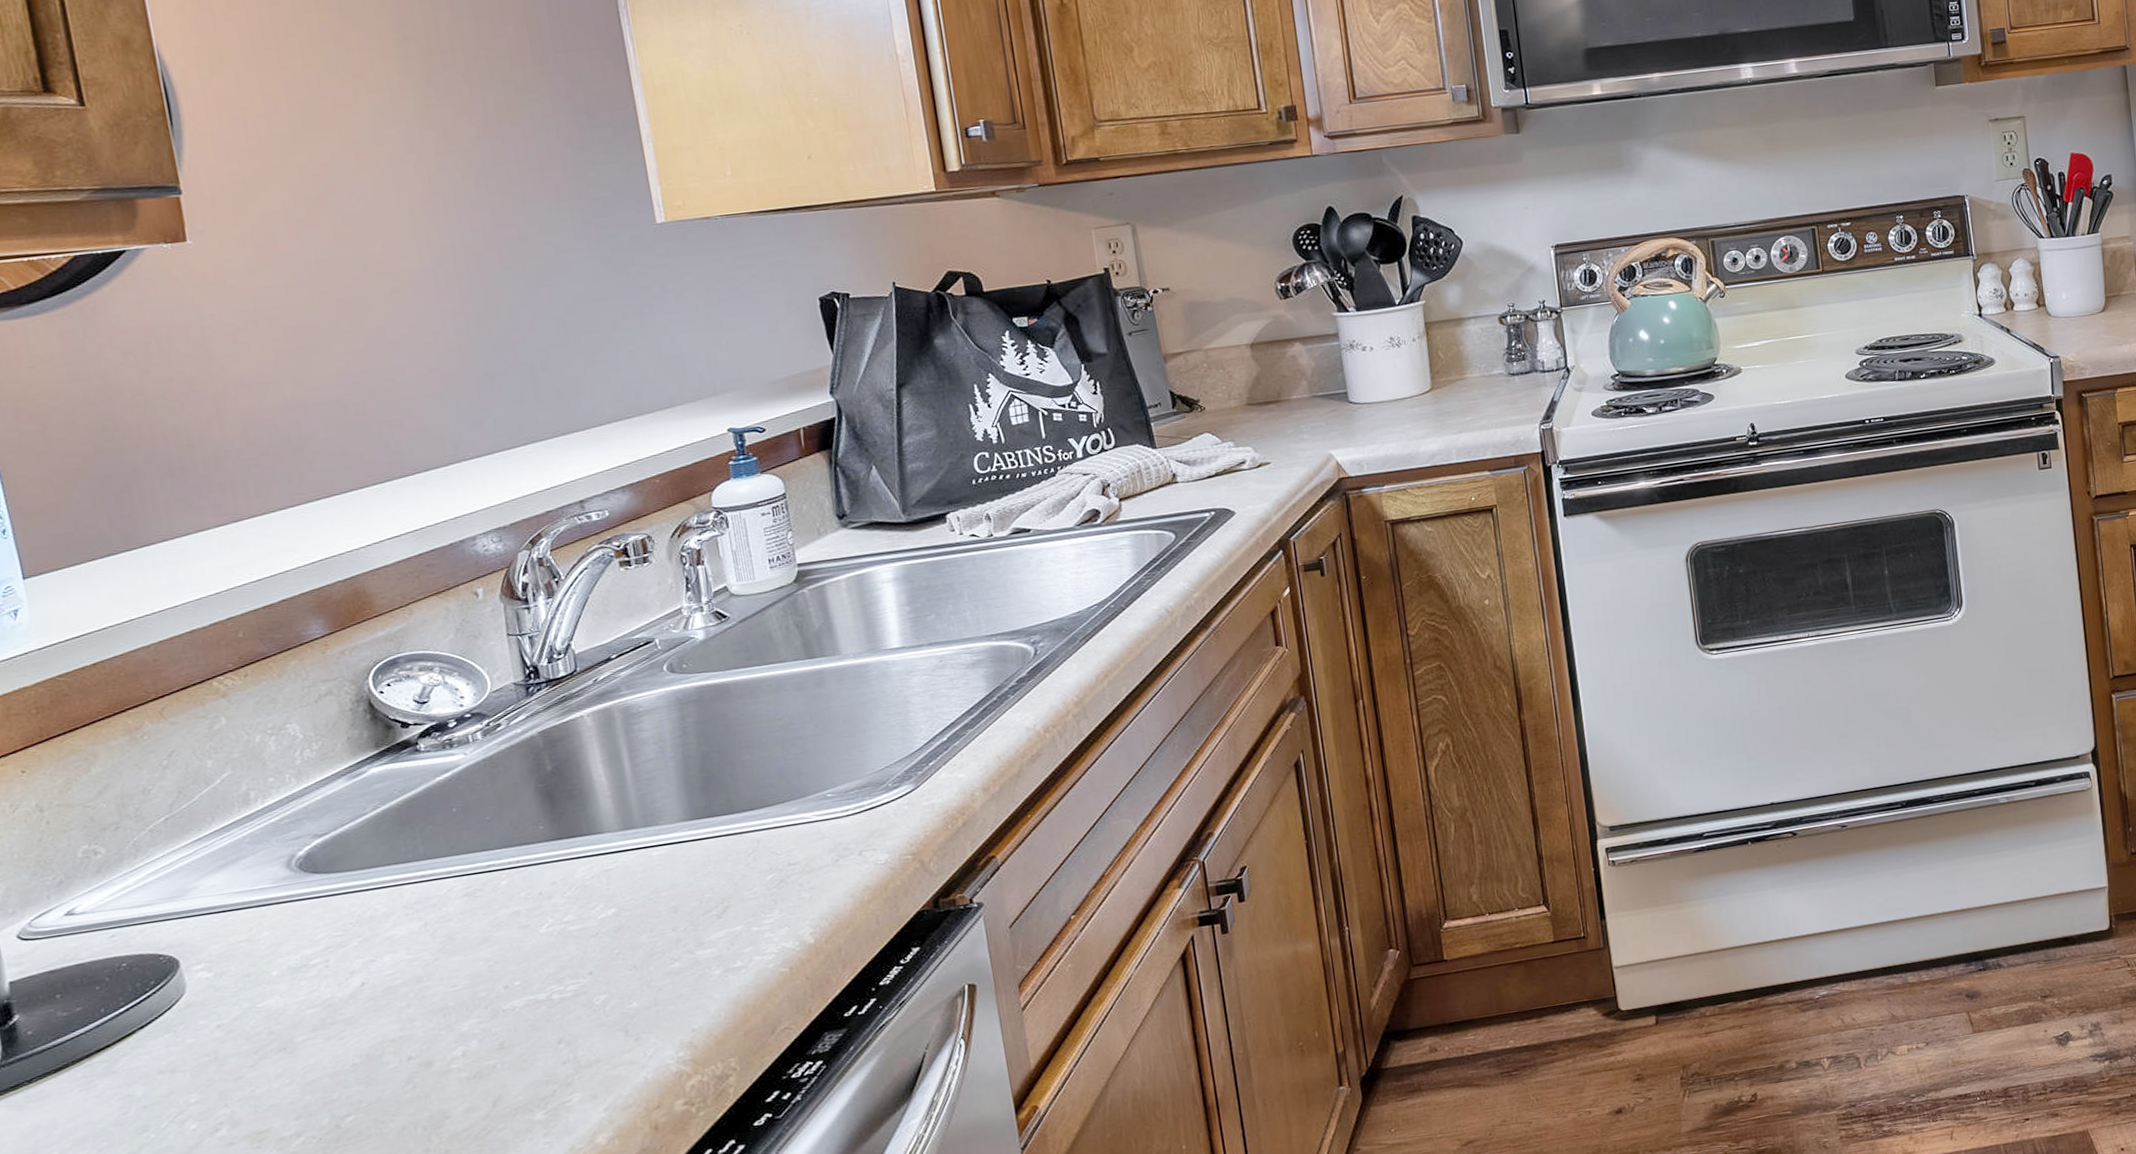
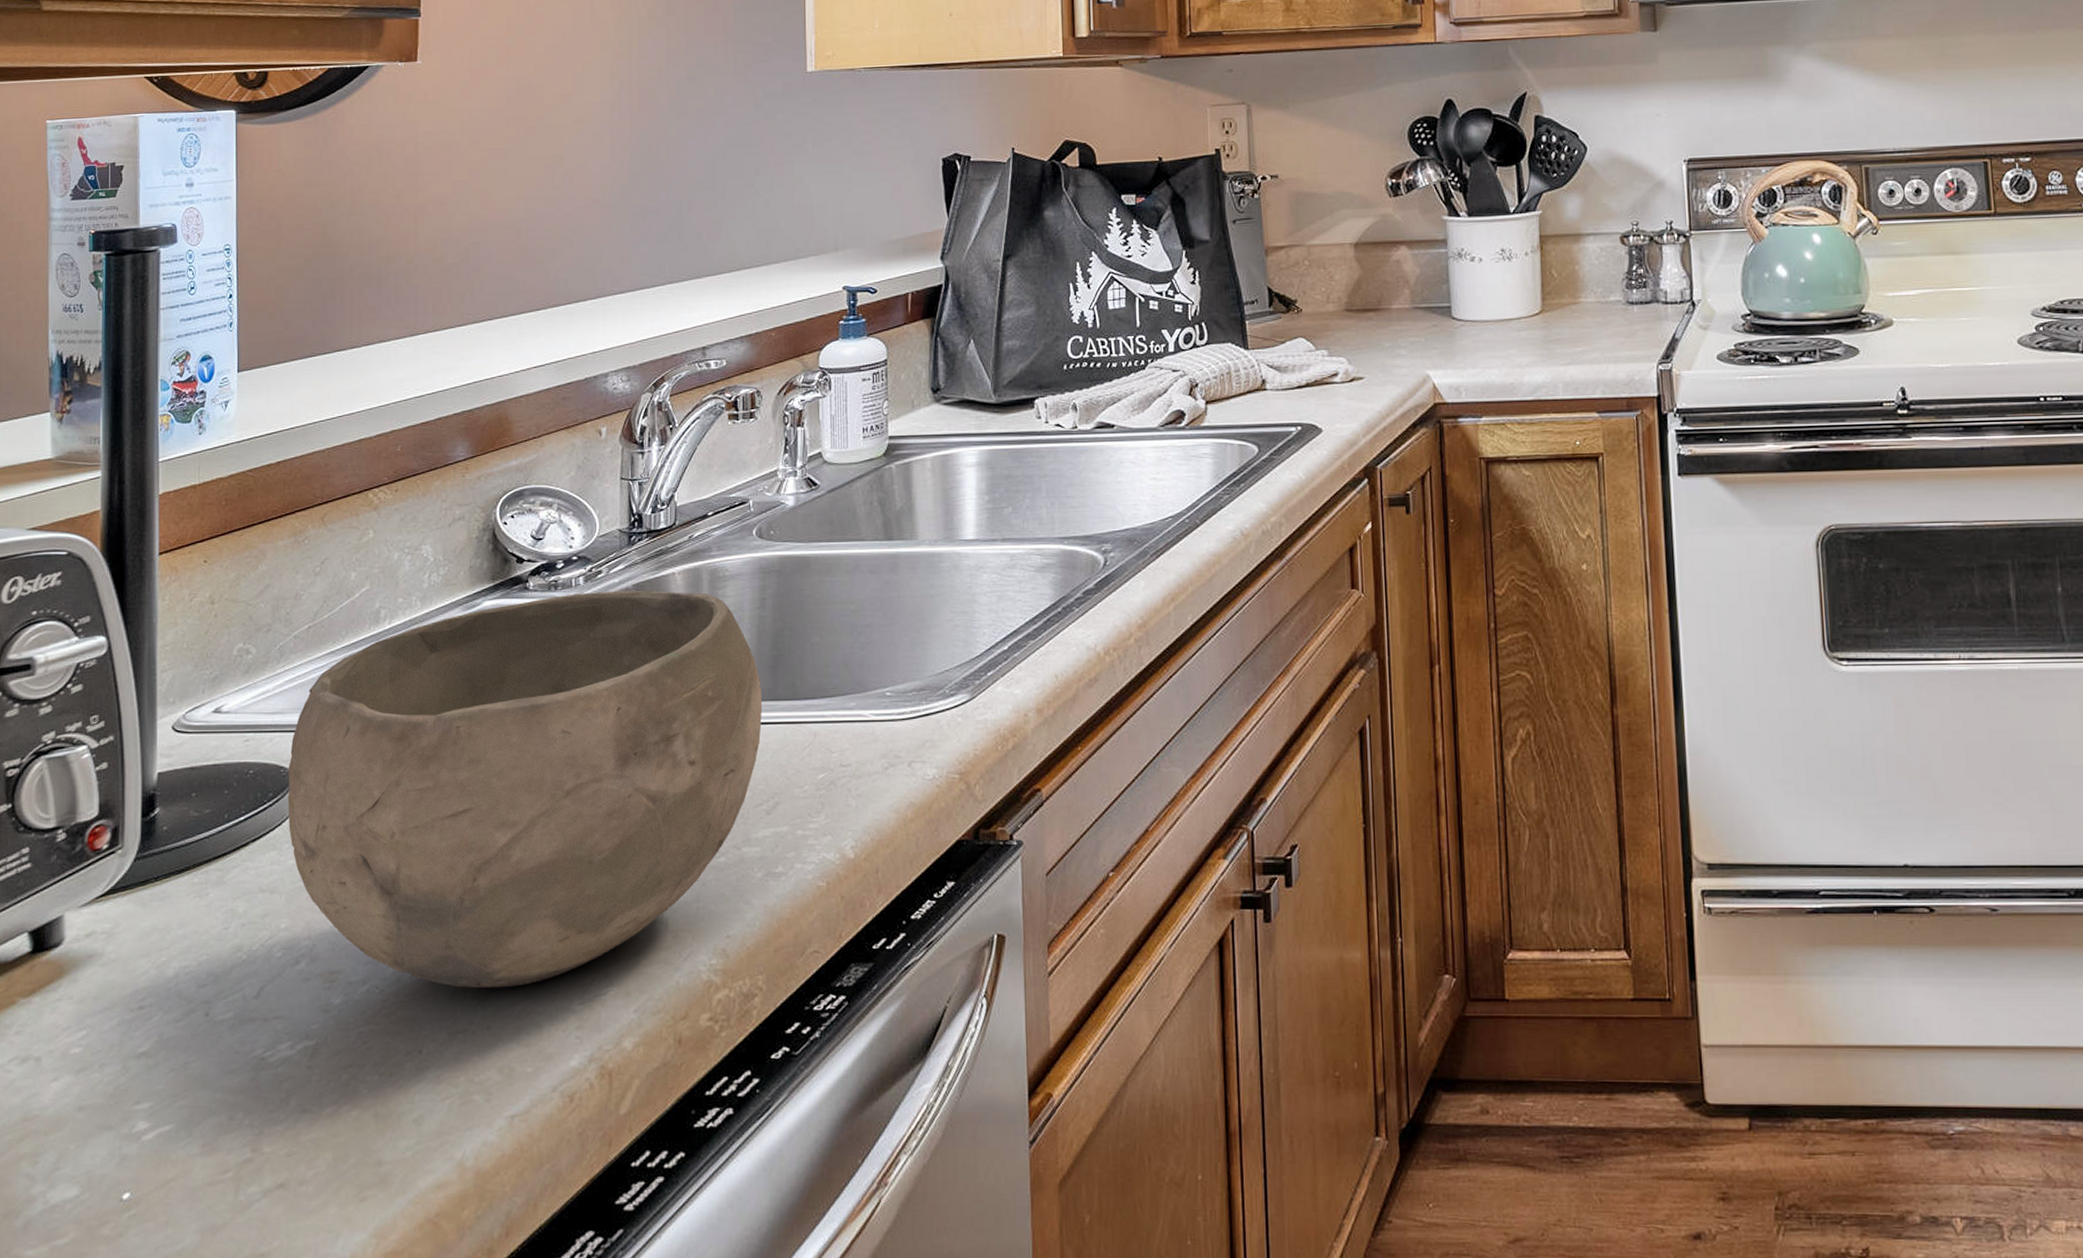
bowl: none [167,730,701,1123] -> present [288,590,762,988]

